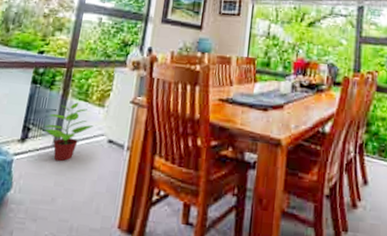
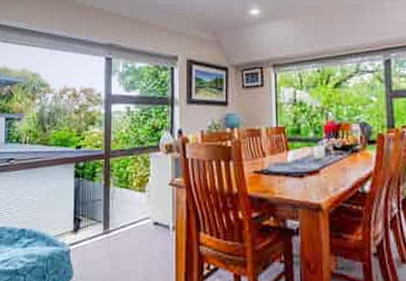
potted plant: present [44,102,94,162] -> none [93,190,138,247]

